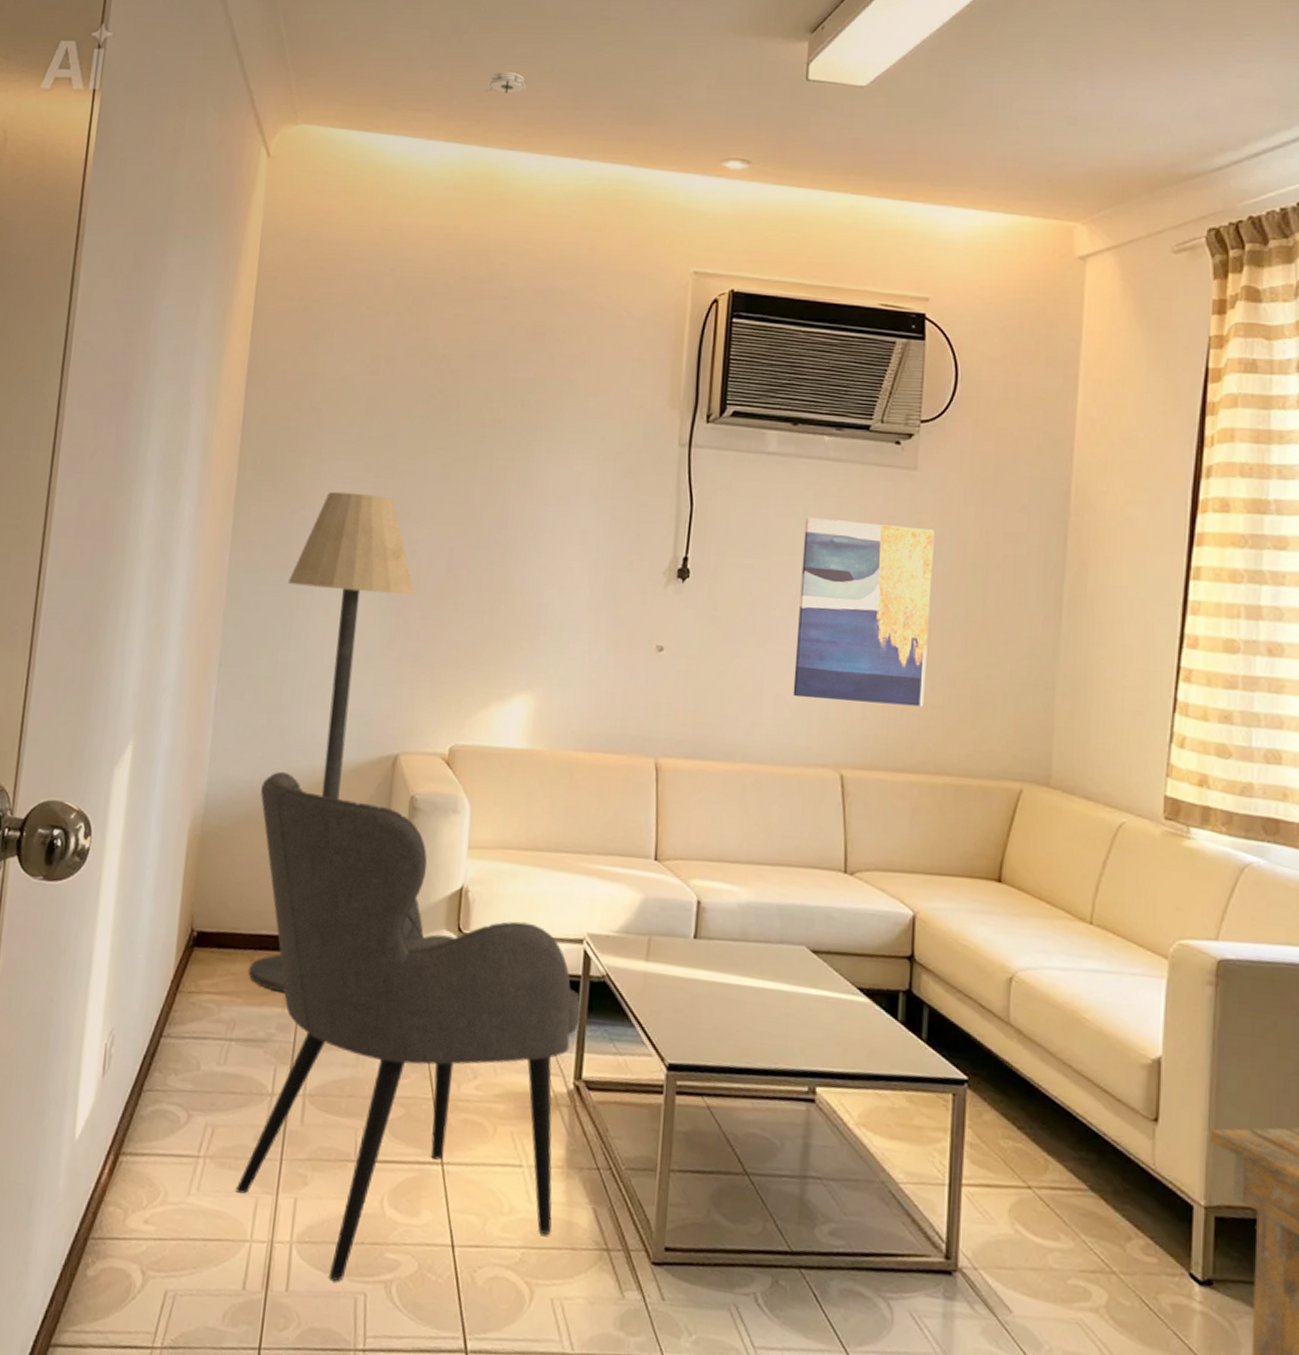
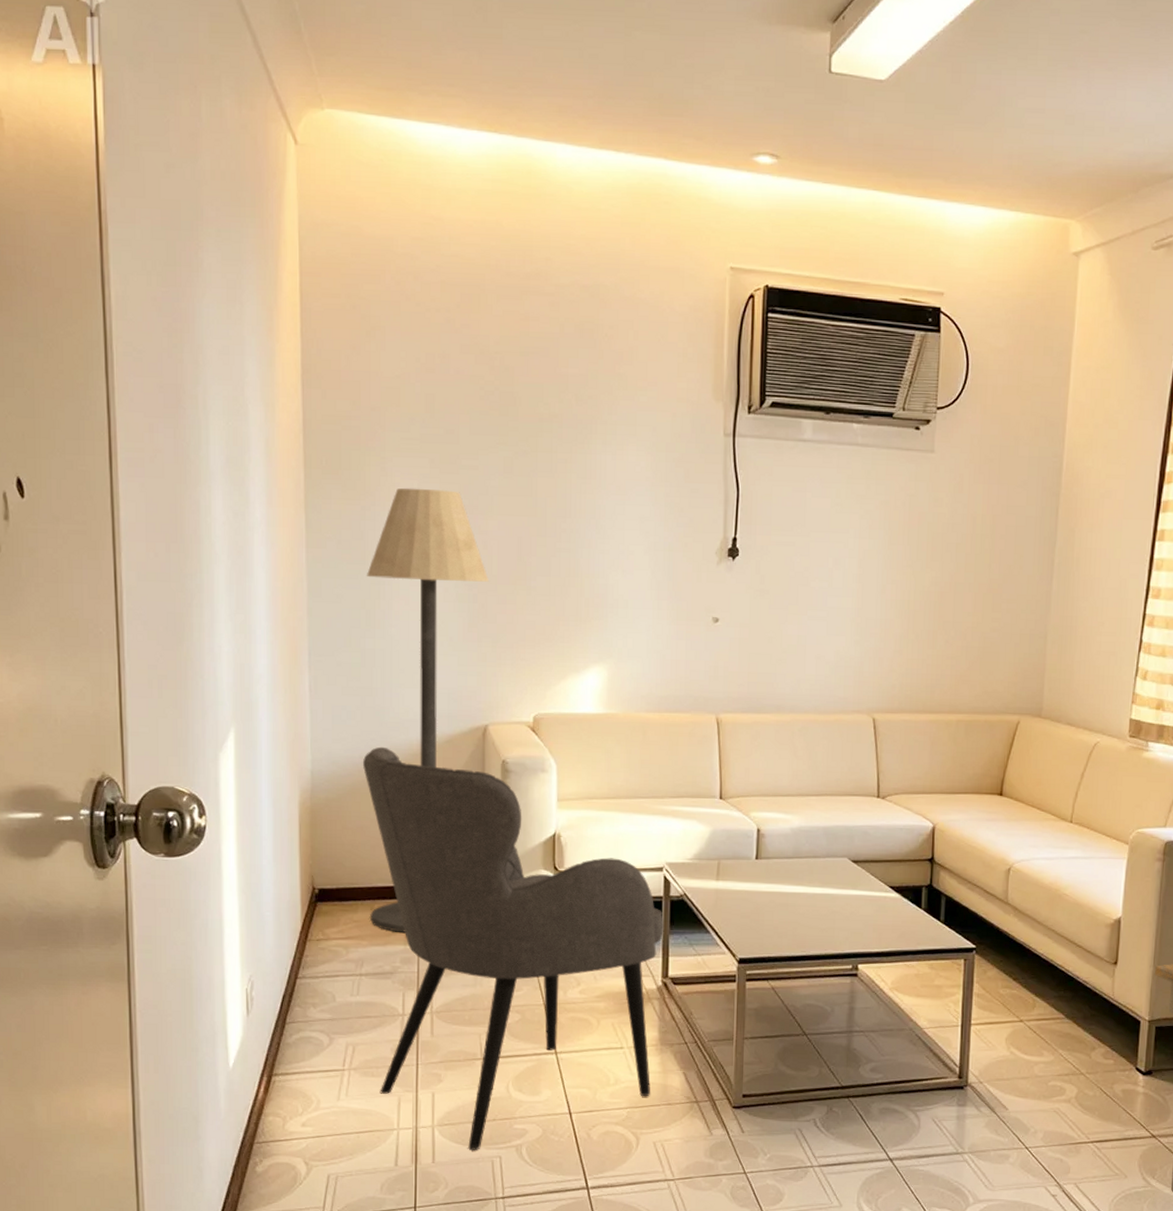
smoke detector: present [485,71,528,93] -> none [515,55,558,80]
wall art: present [793,517,935,707] -> none [832,498,949,658]

